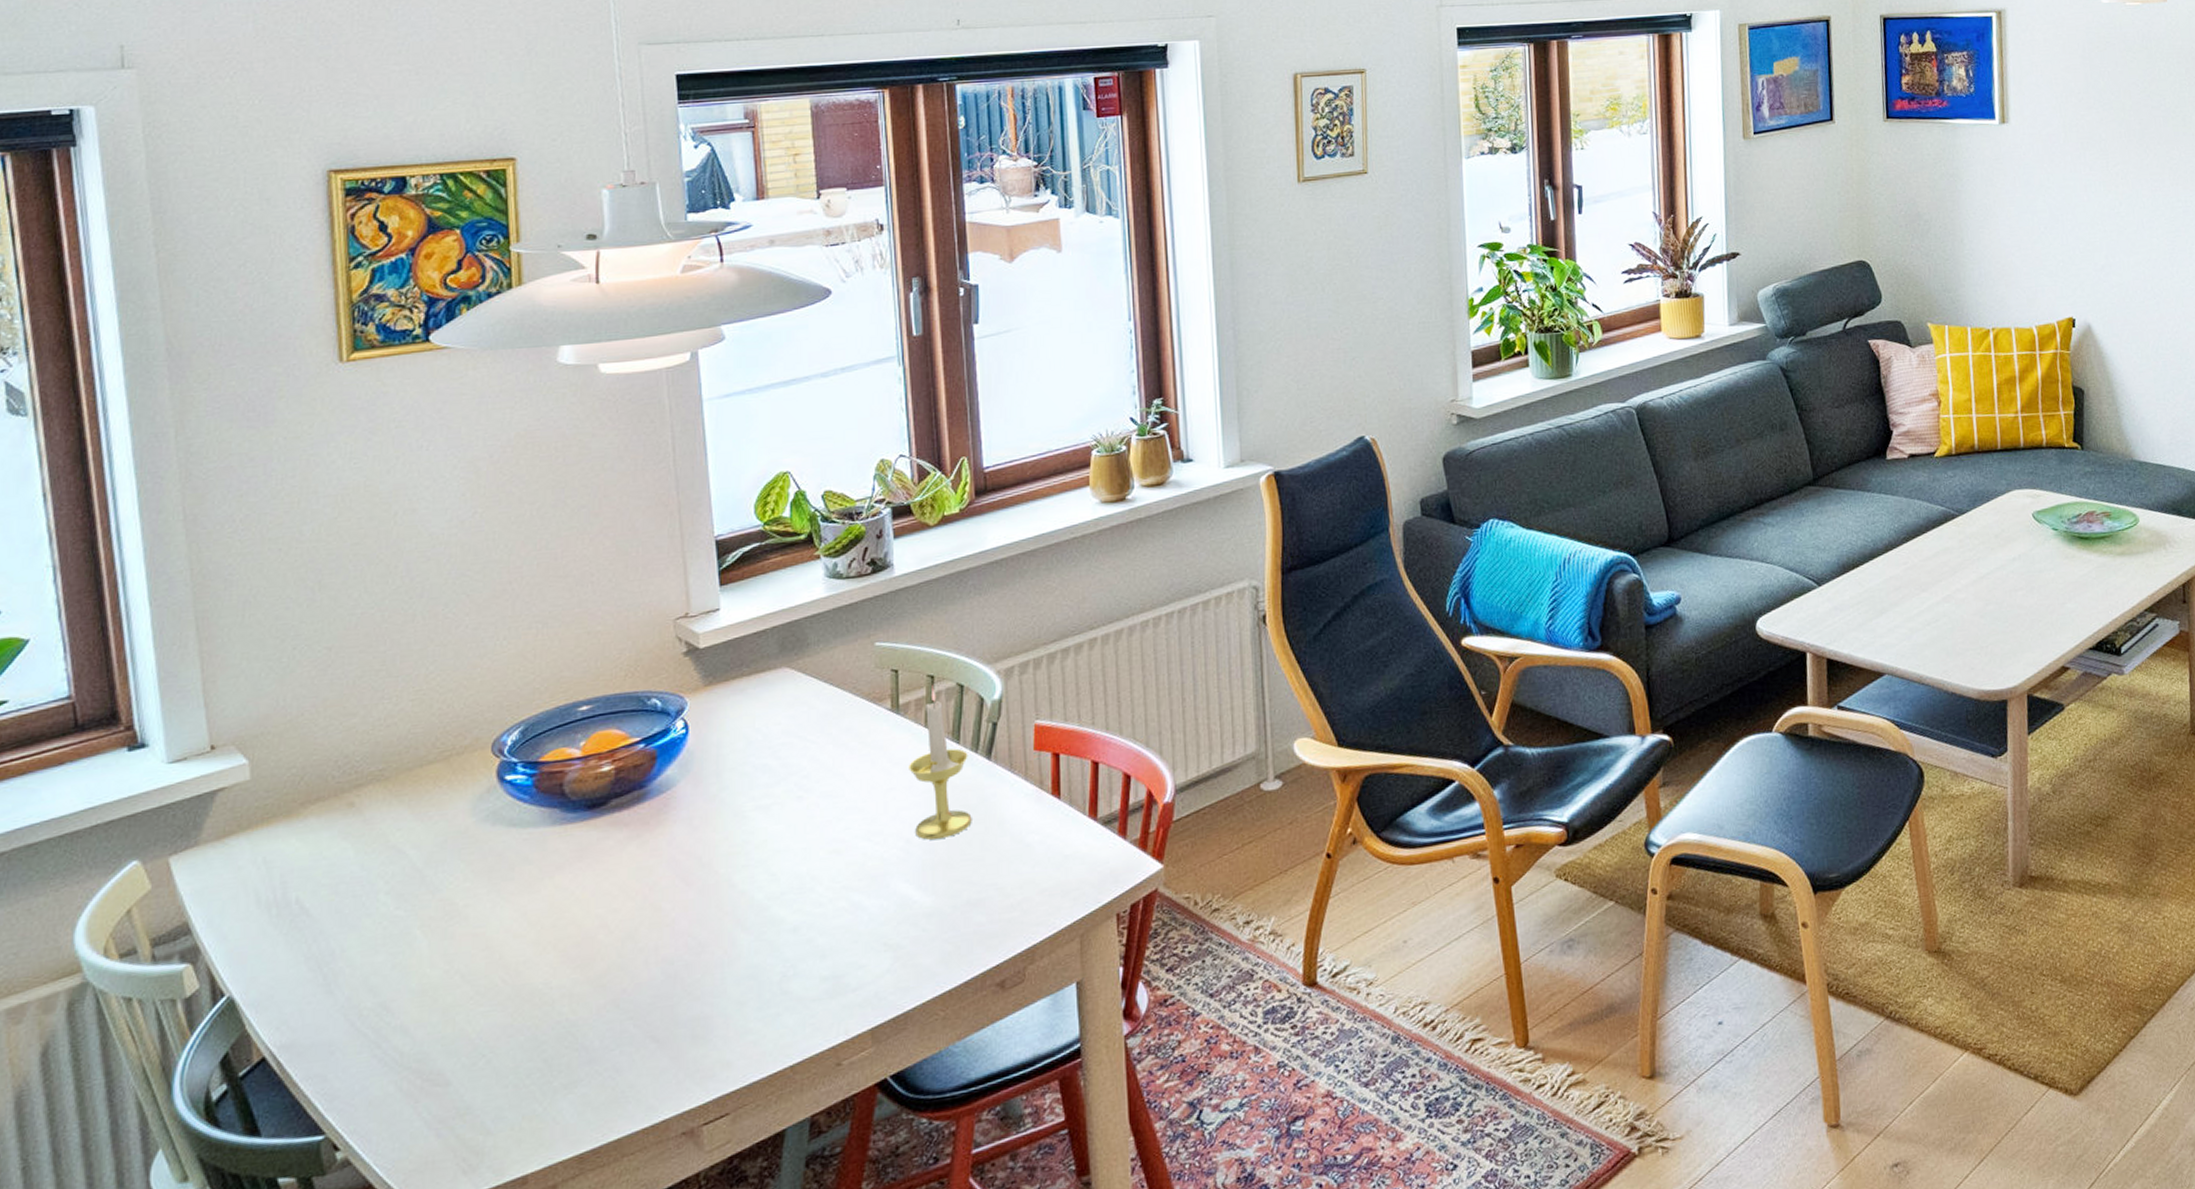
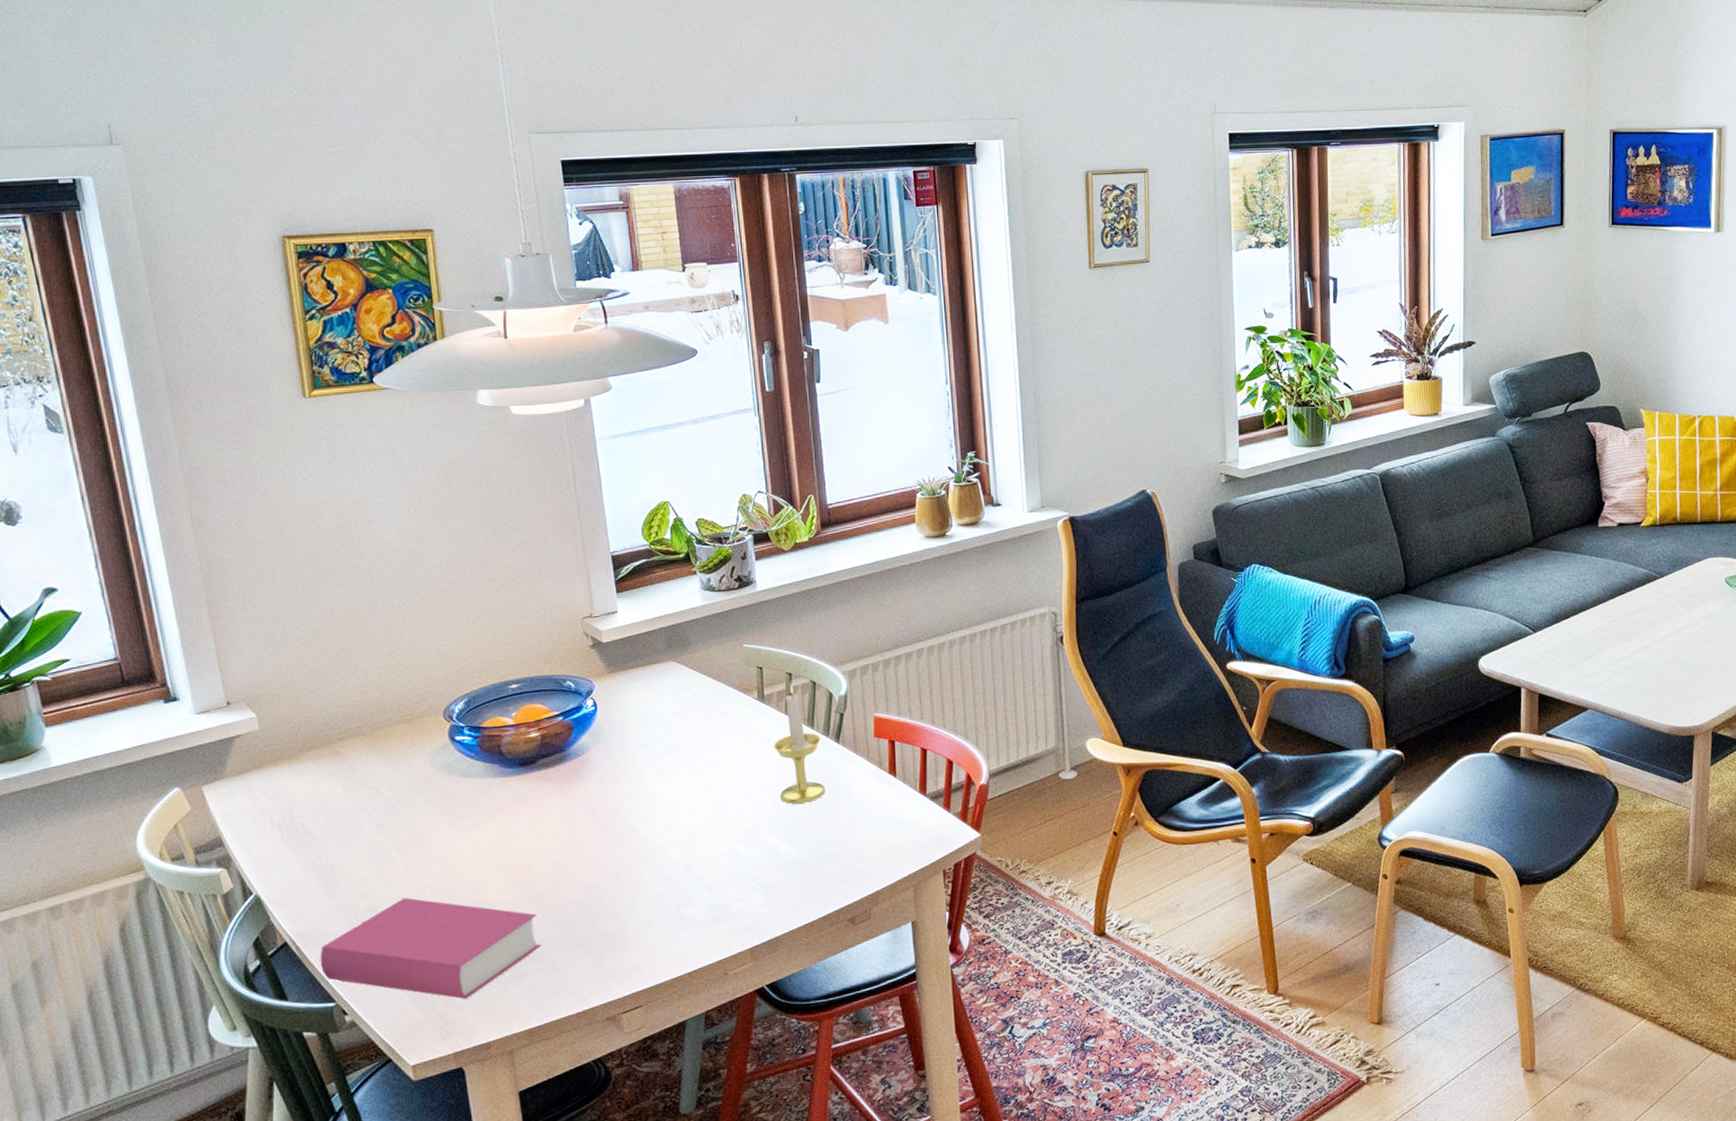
book: none [307,988,602,1120] -> present [320,897,542,1000]

